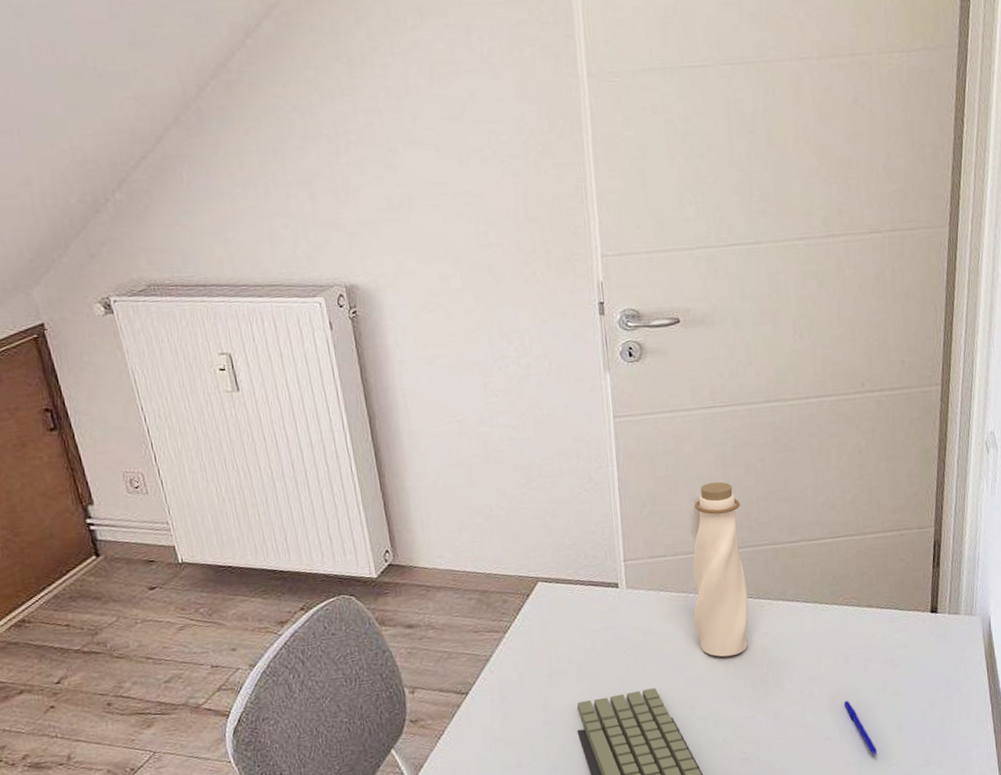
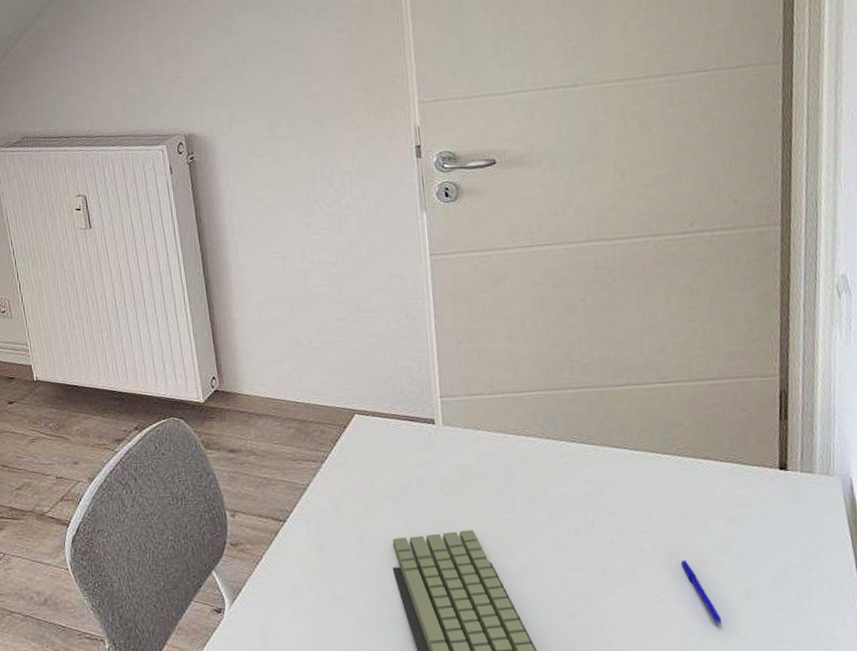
water bottle: present [689,482,749,657] -> none [507,321,572,503]

